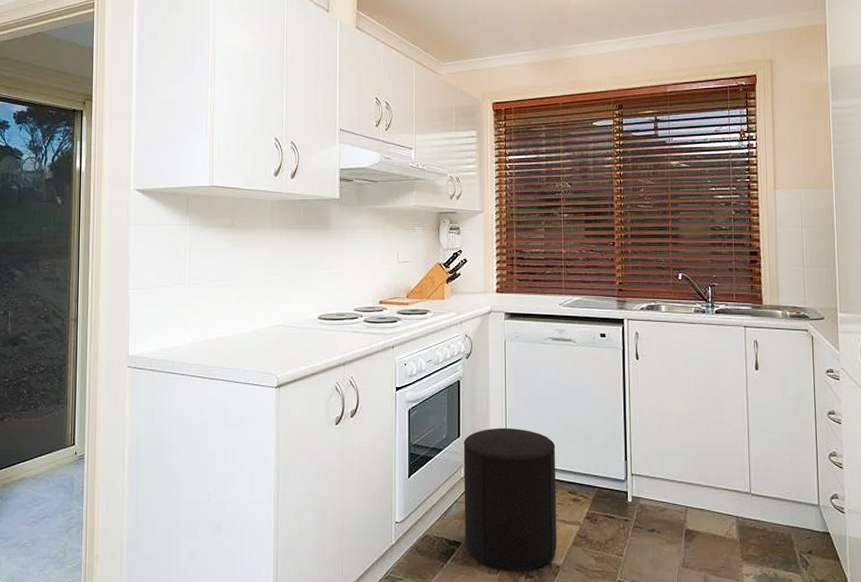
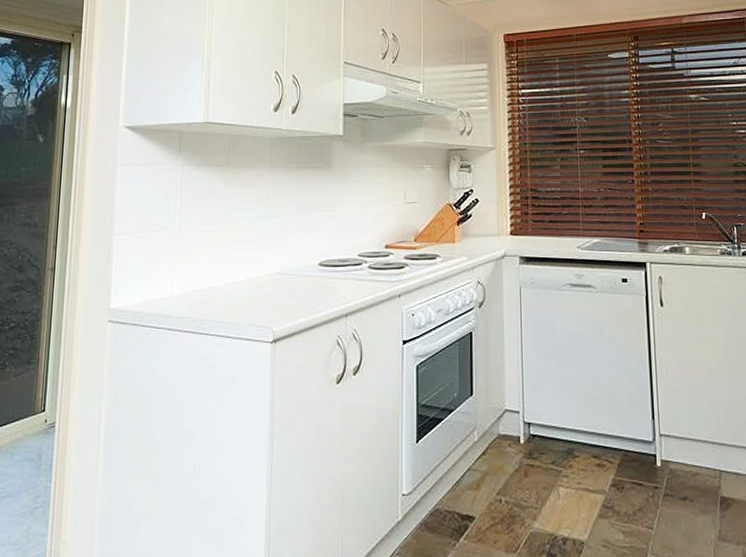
stool: present [463,427,557,571] -> none [476,384,581,549]

